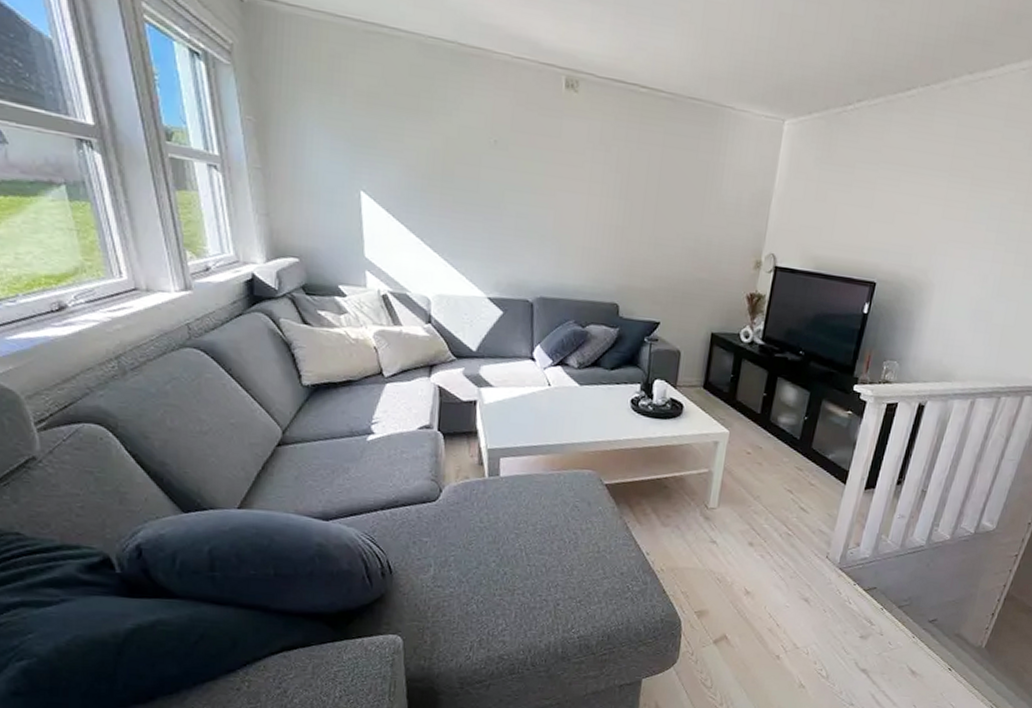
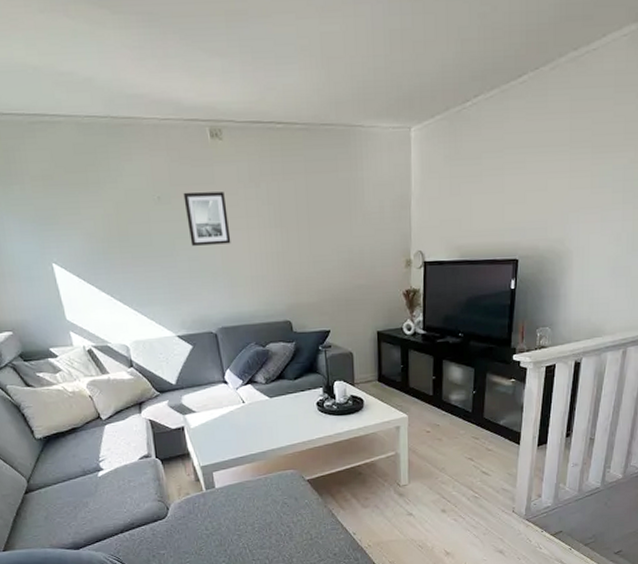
wall art: none [522,141,570,207] -> present [183,191,231,246]

